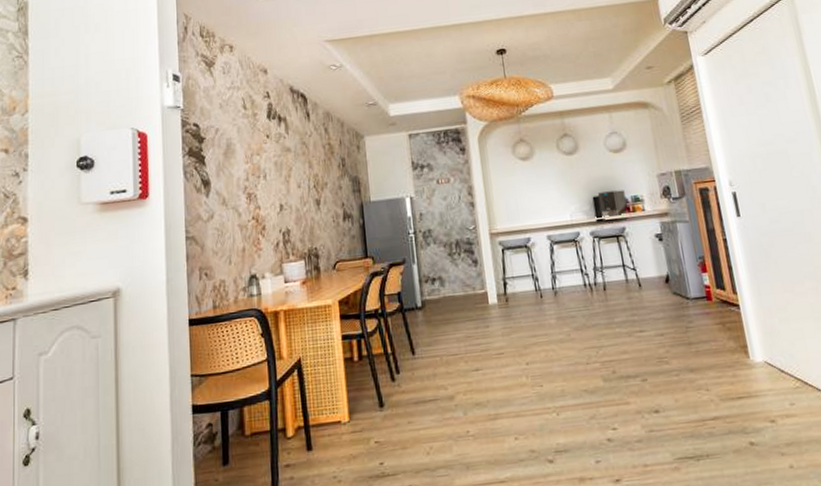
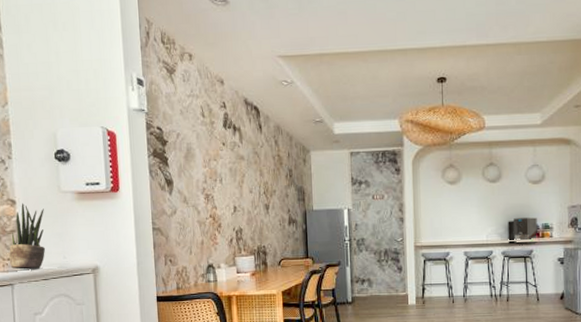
potted plant: none [13,219,60,300] -> present [8,202,46,270]

